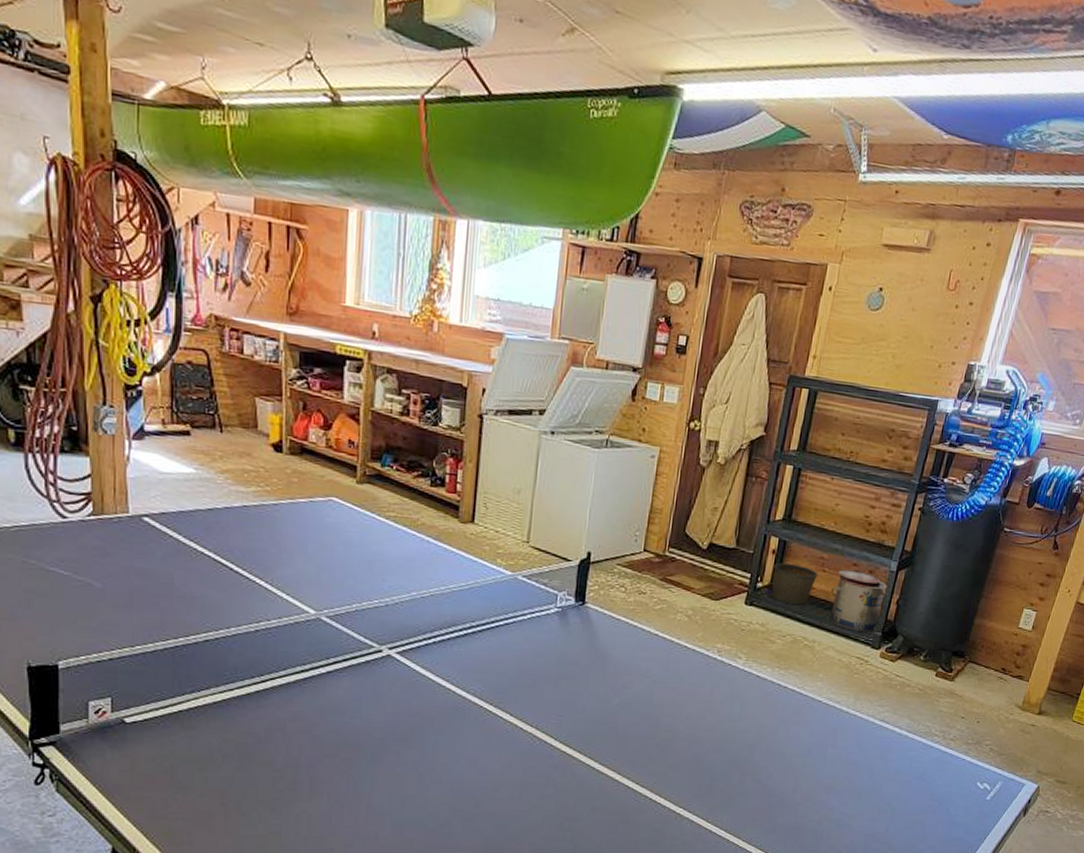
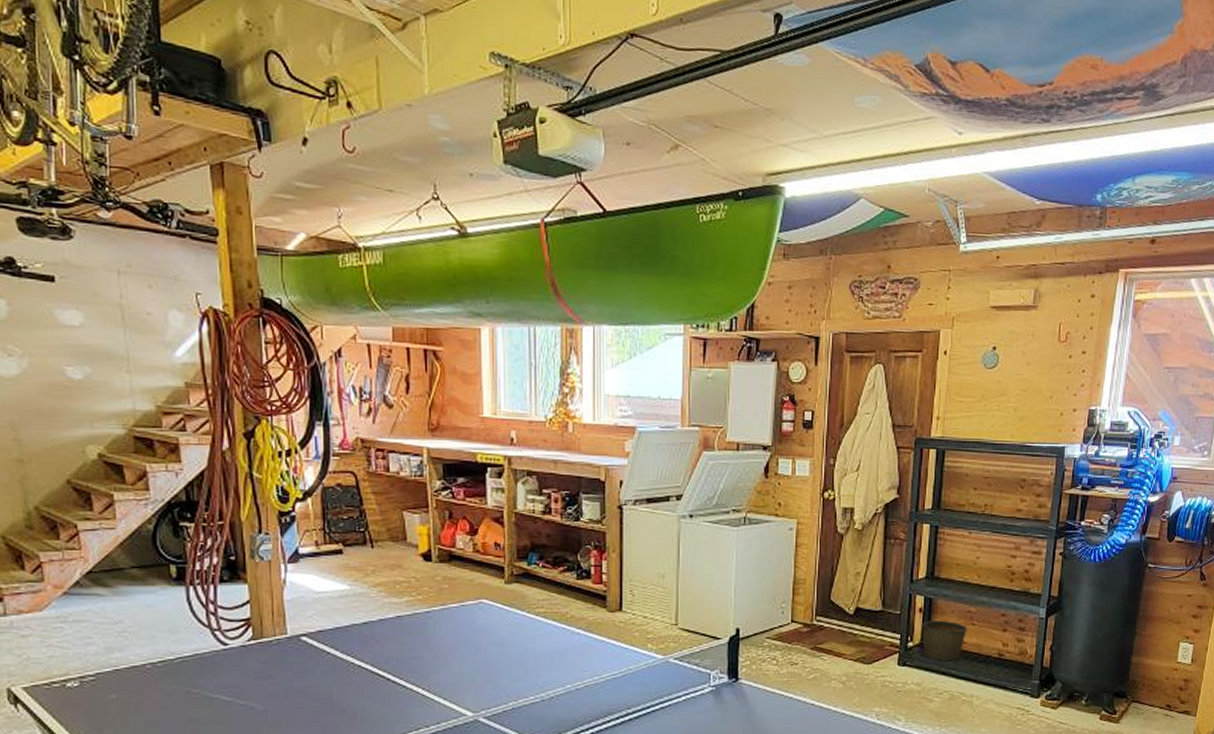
paint can: present [829,569,887,632] -> none [982,621,1040,681]

